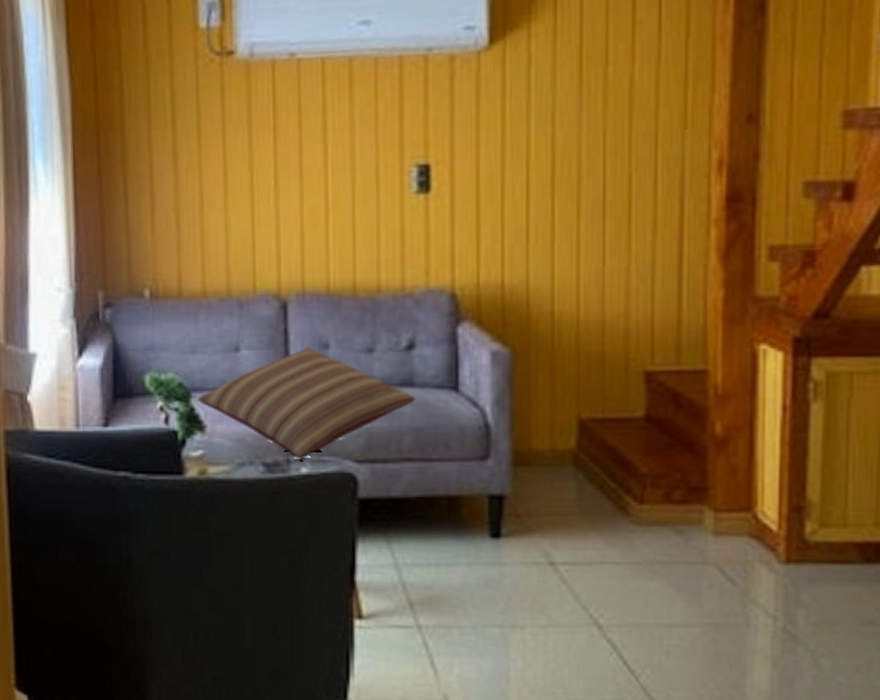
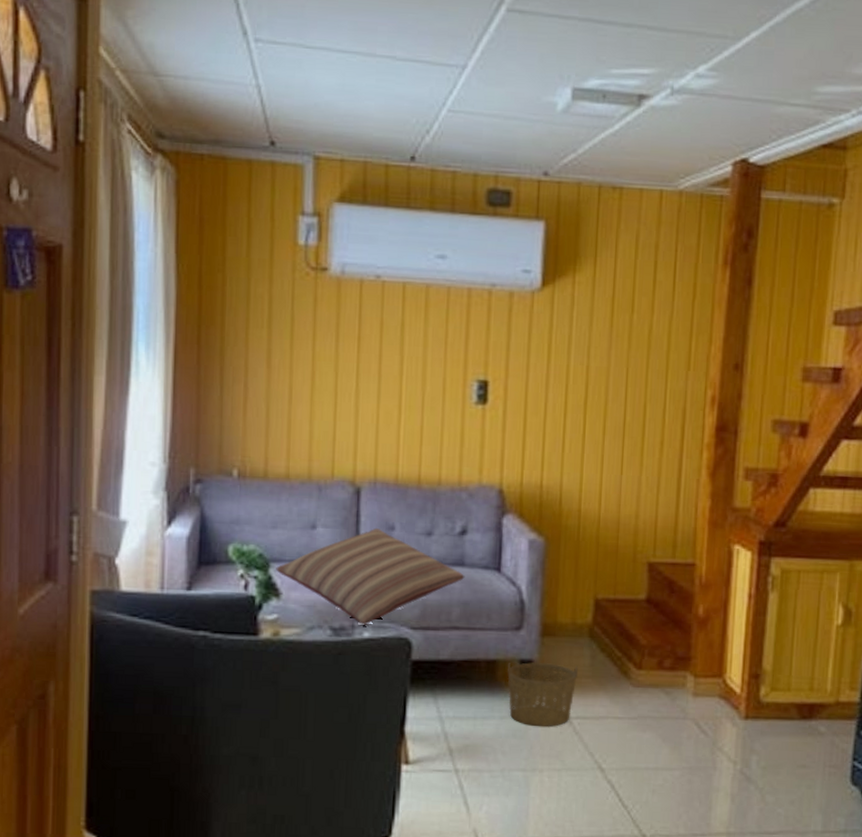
basket: none [474,497,563,576] -> present [507,662,579,728]

